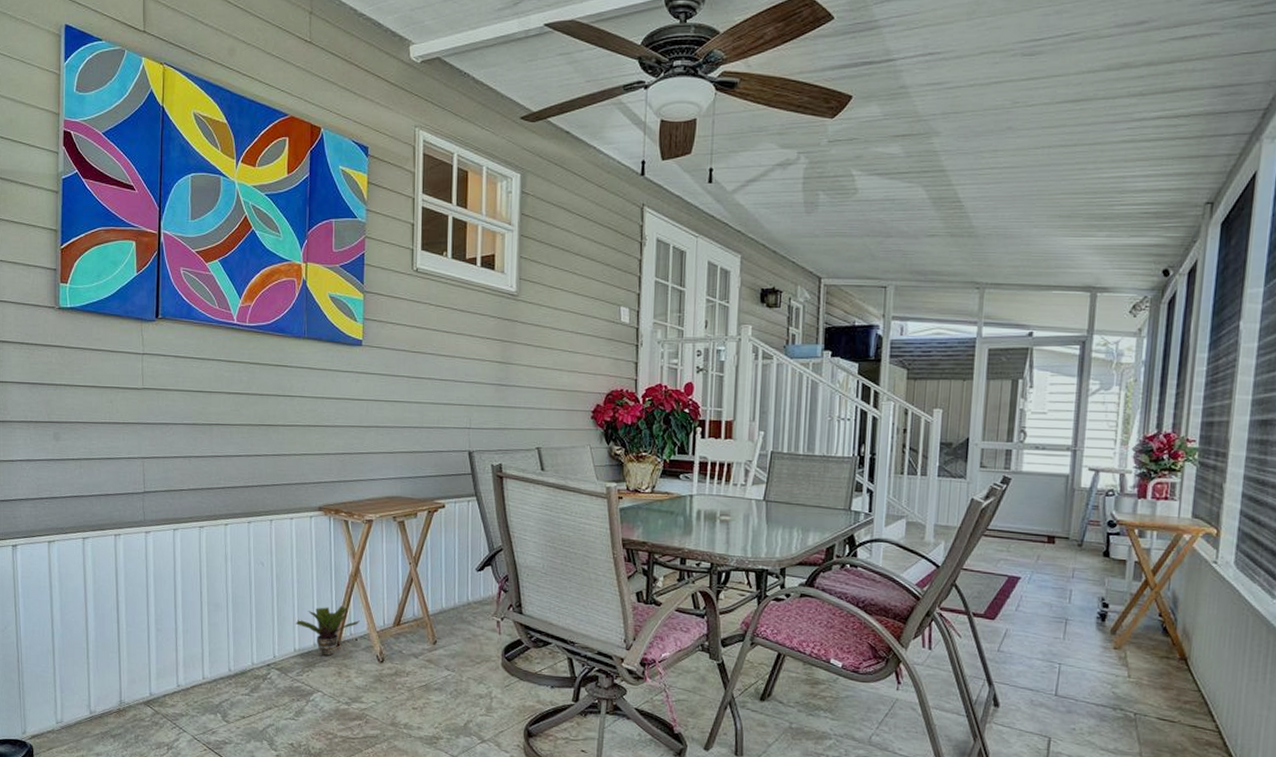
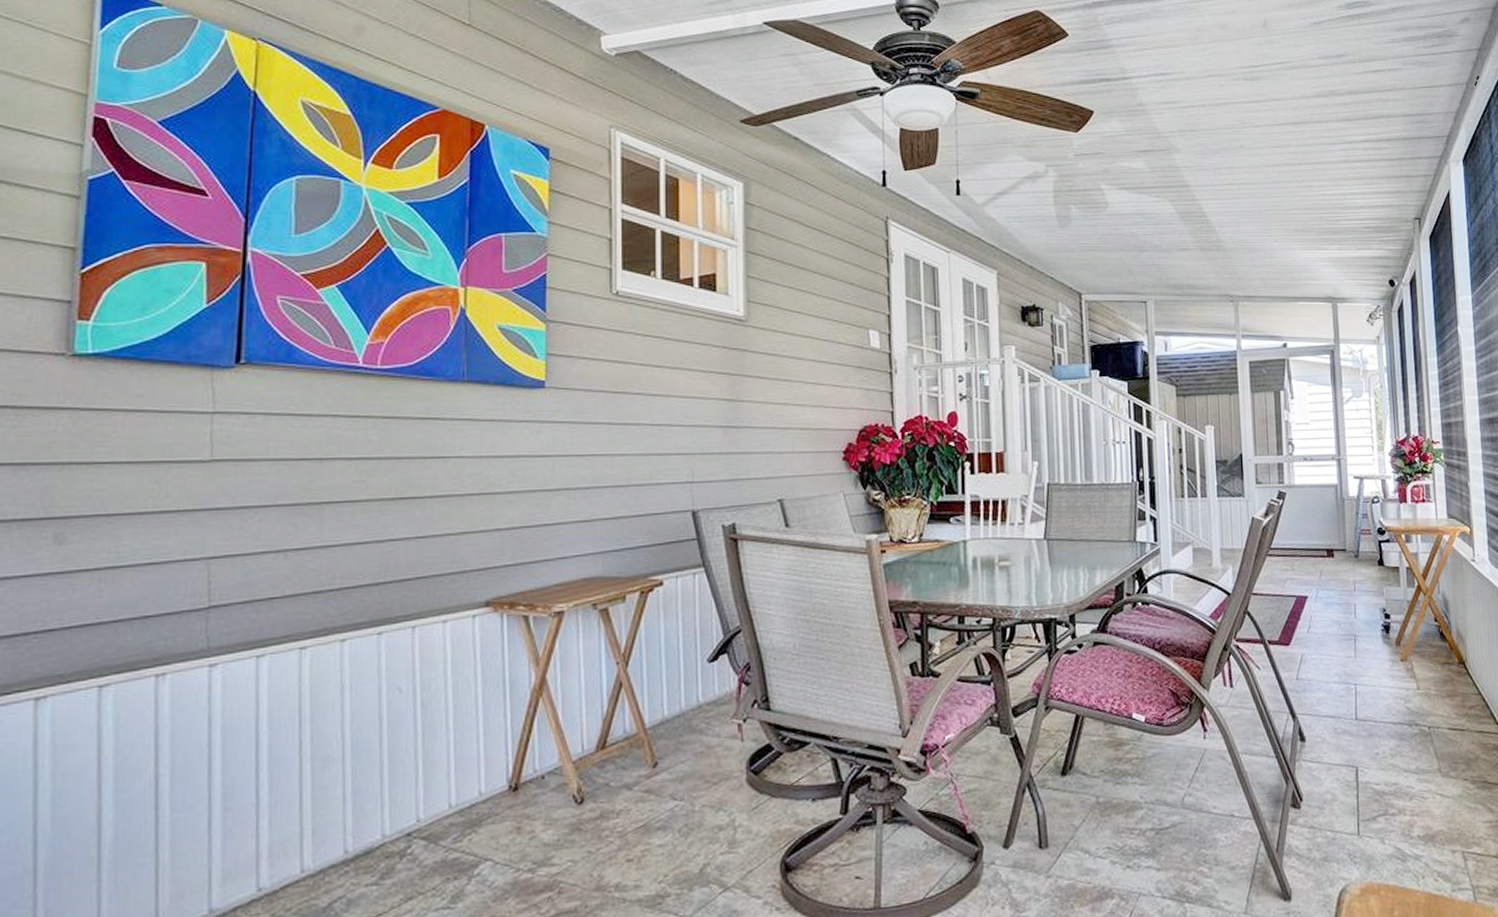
potted plant: present [295,606,361,657] -> none [450,733,549,809]

